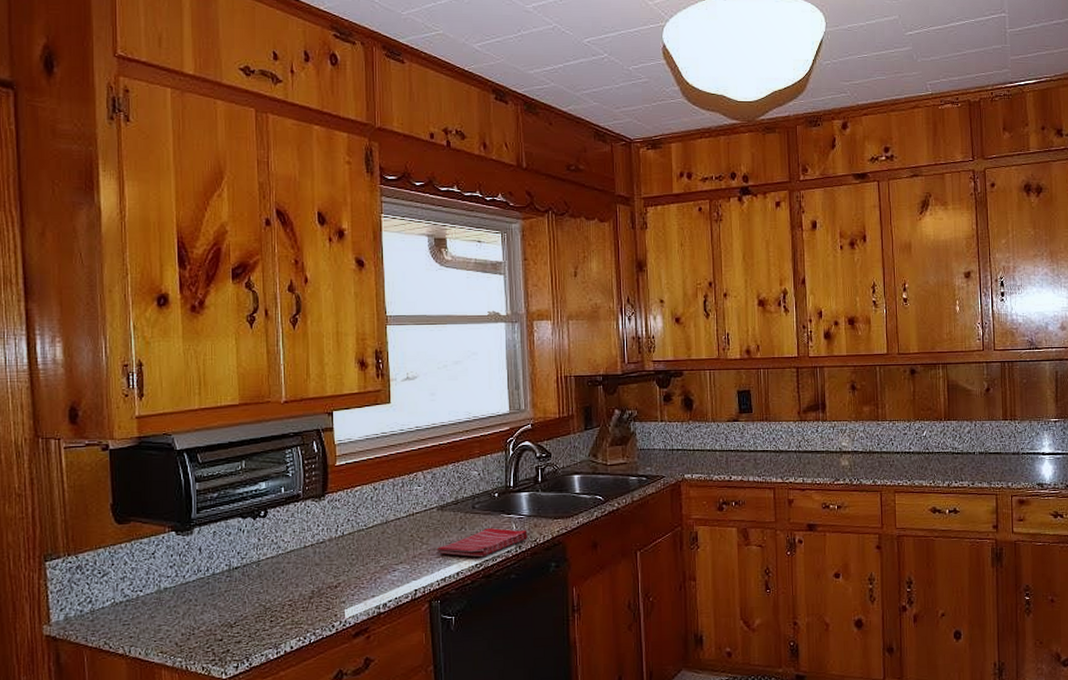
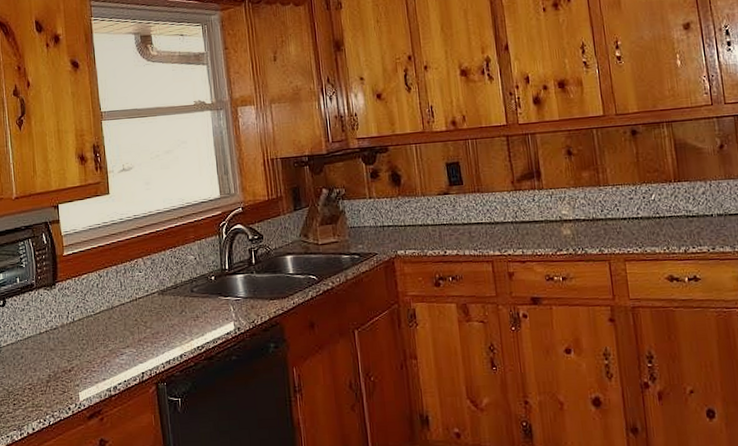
dish towel: present [436,528,528,558] -> none [160,310,246,340]

